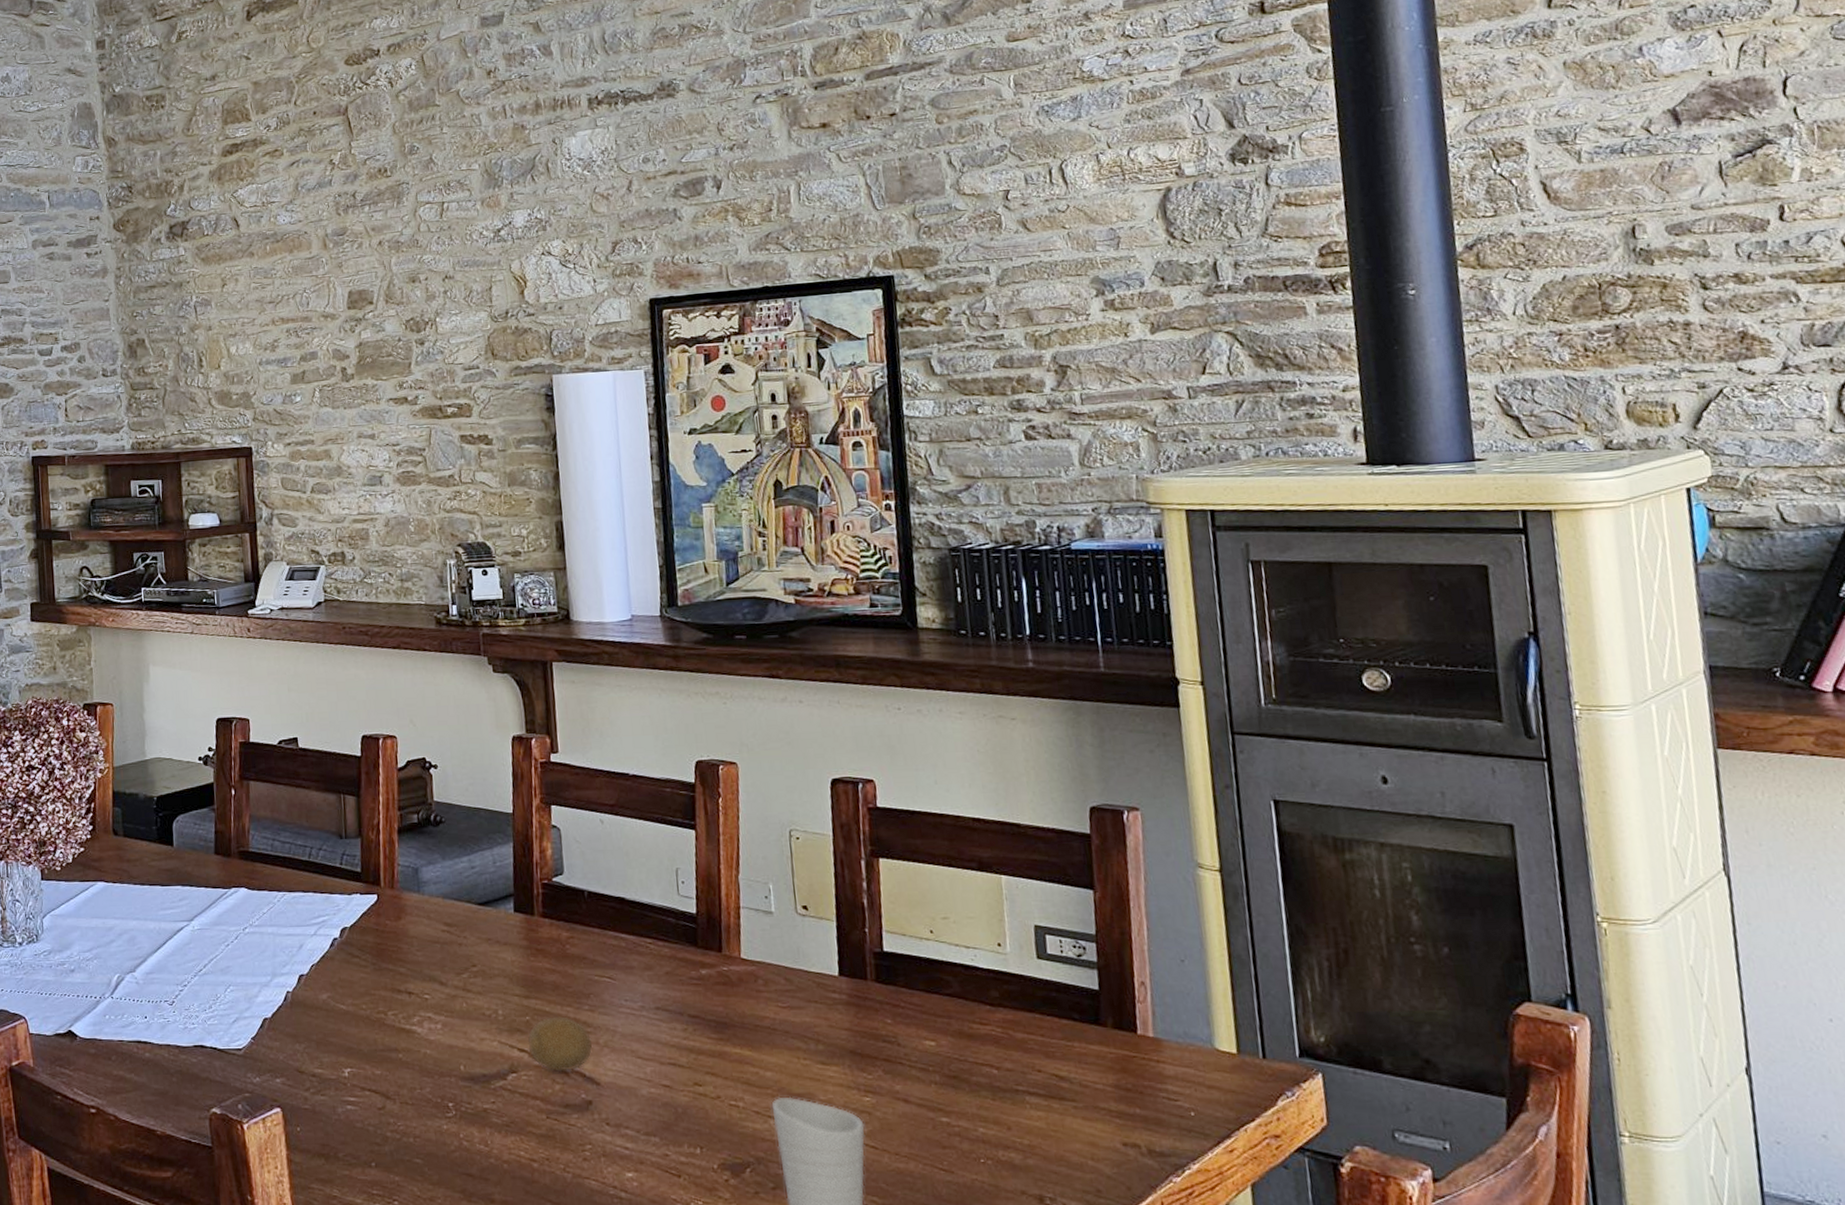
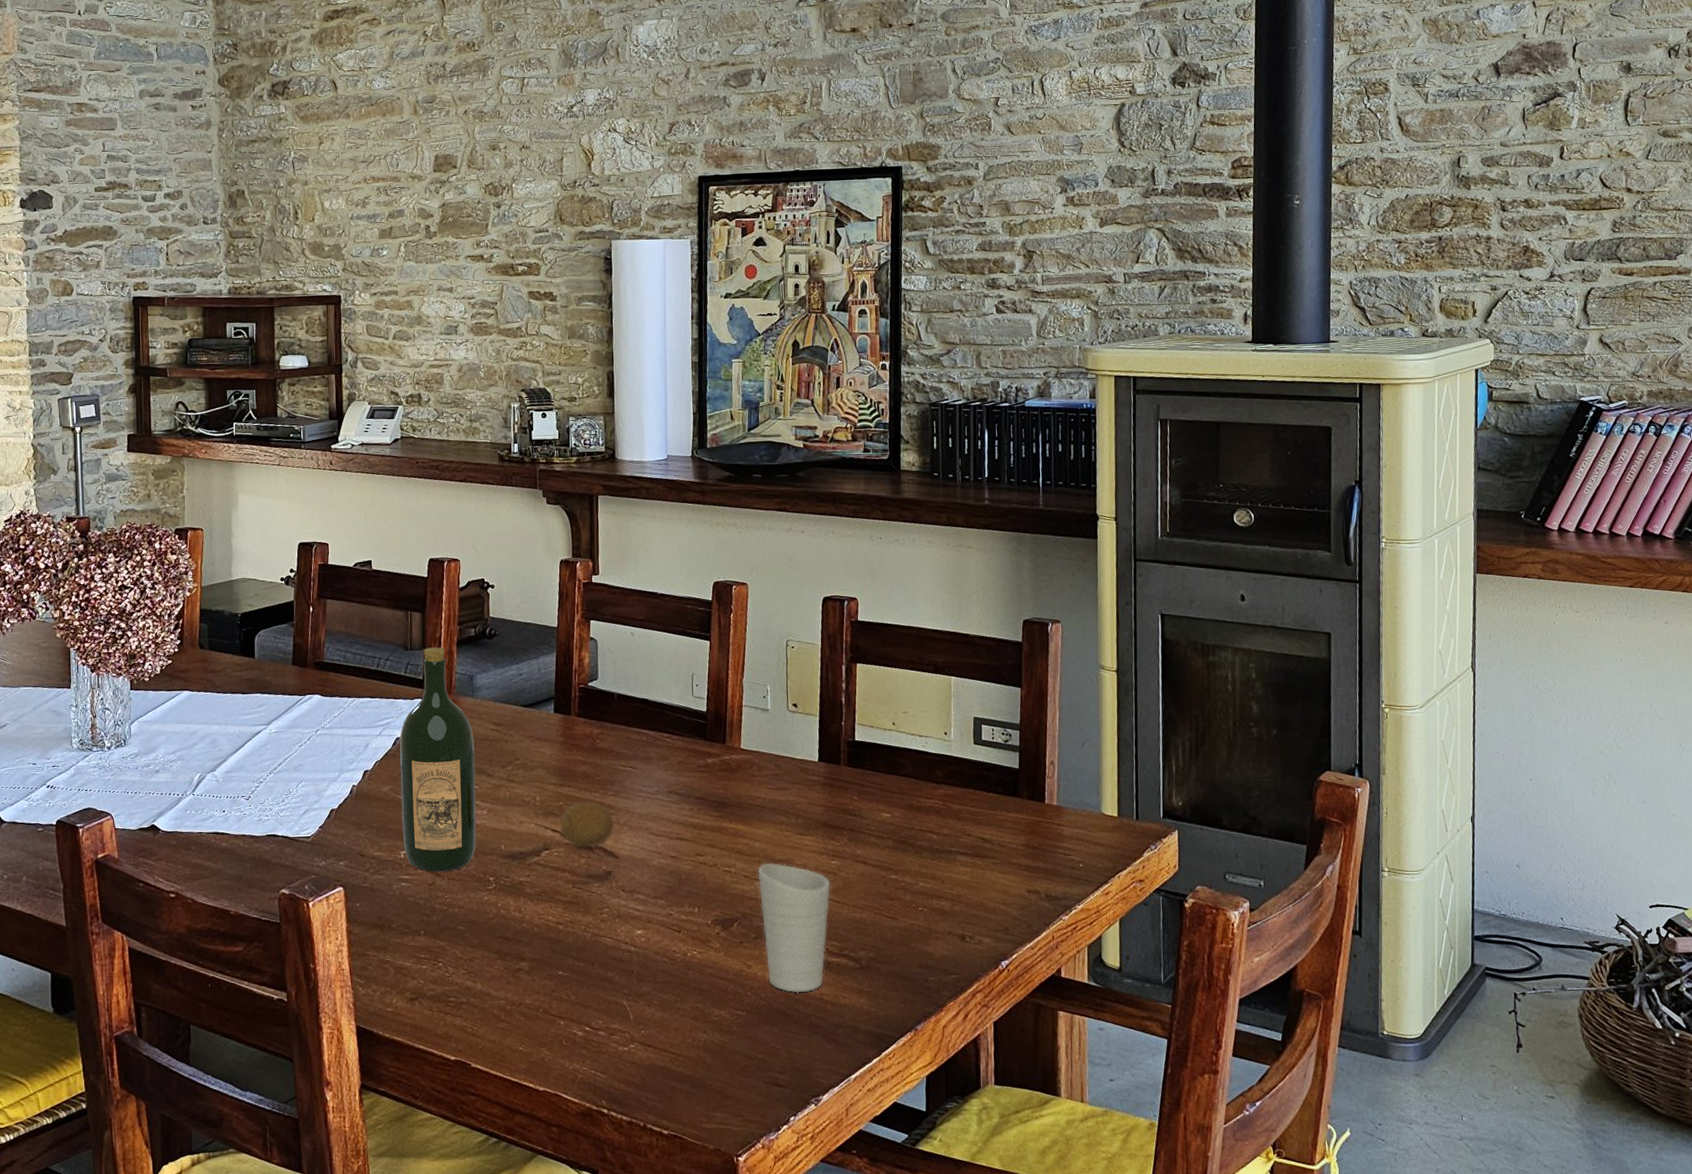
wine bottle: none [337,835,431,1095] -> present [399,647,477,872]

